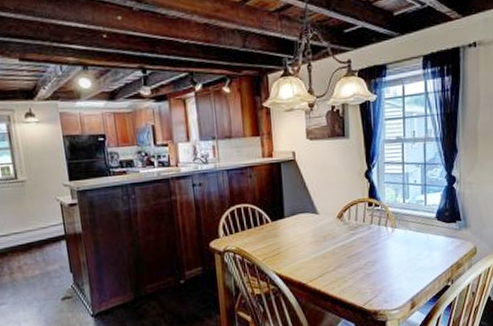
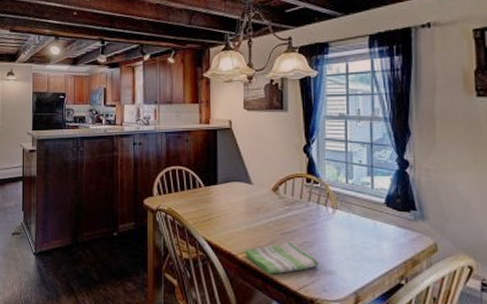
dish towel: none [313,263,381,296] -> present [244,241,320,274]

